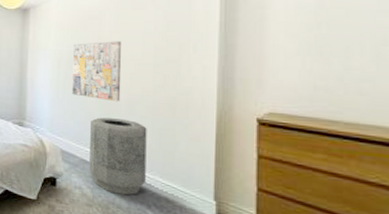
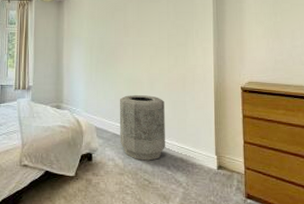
wall art: present [72,41,122,102] -> none [103,29,143,81]

